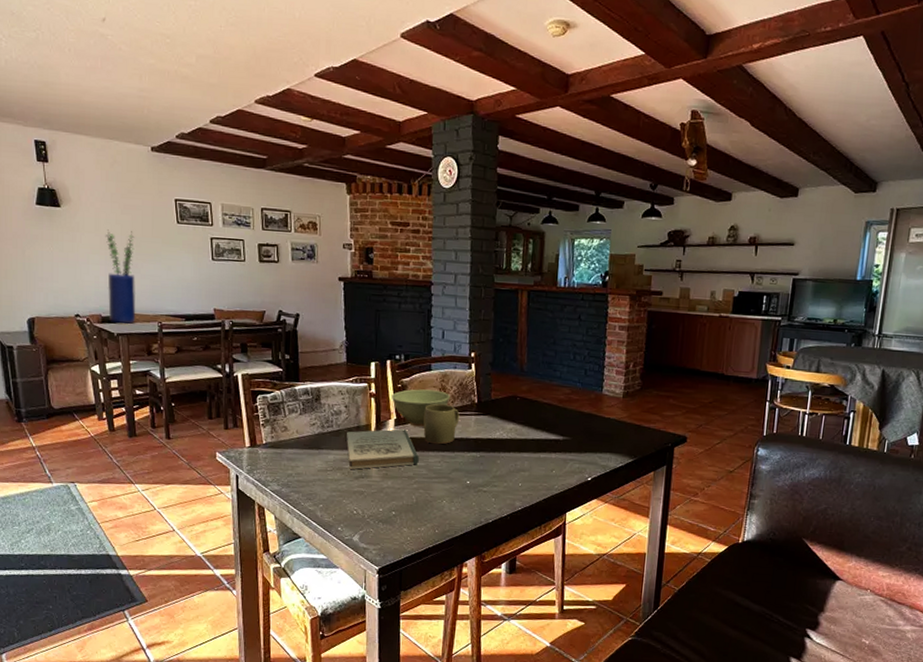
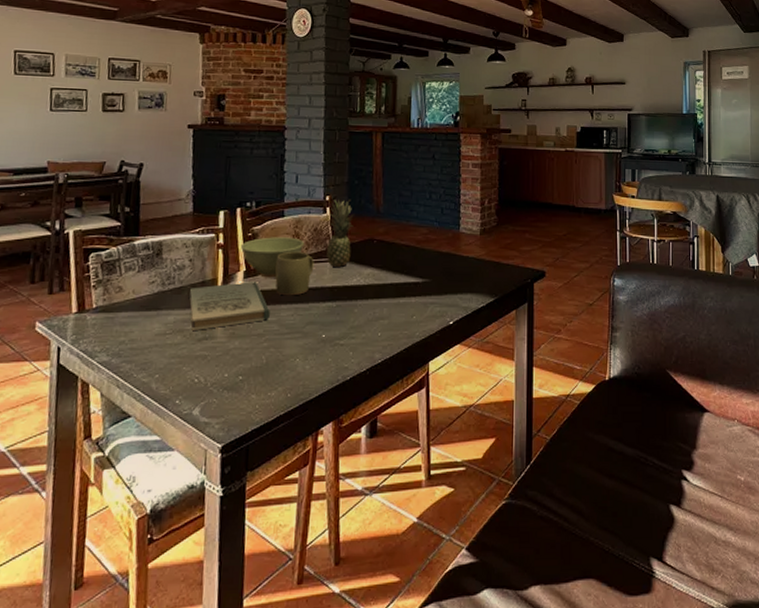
fruit: none [471,355,498,421] -> present [327,199,354,267]

